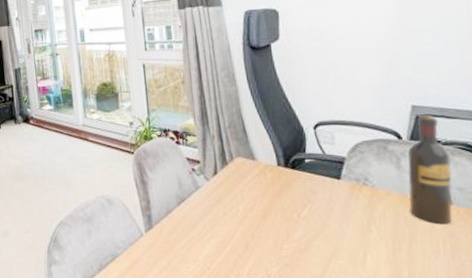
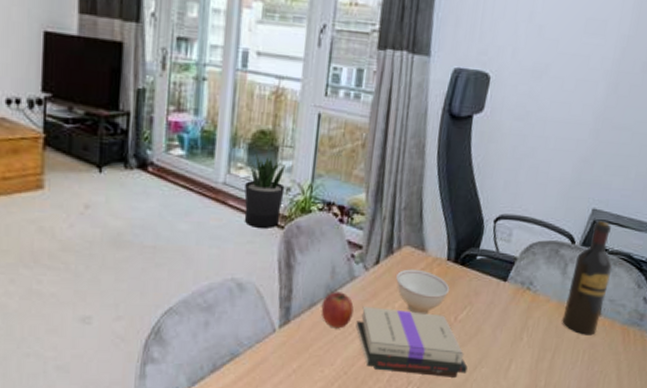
planter: none [99,99,129,155] -> present [244,151,285,228]
fruit: none [176,200,204,231] -> present [321,292,354,329]
books: none [208,210,322,270] -> present [355,305,468,377]
bowl: none [235,176,287,214] -> present [396,269,450,315]

